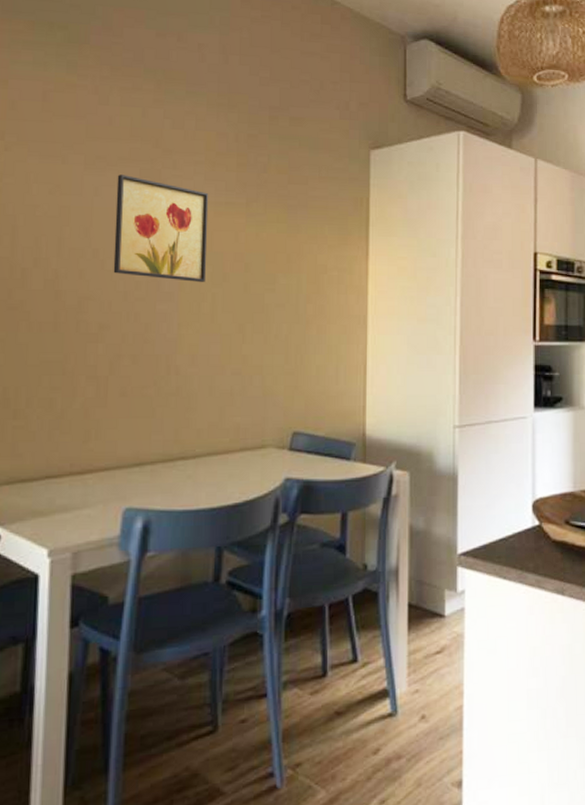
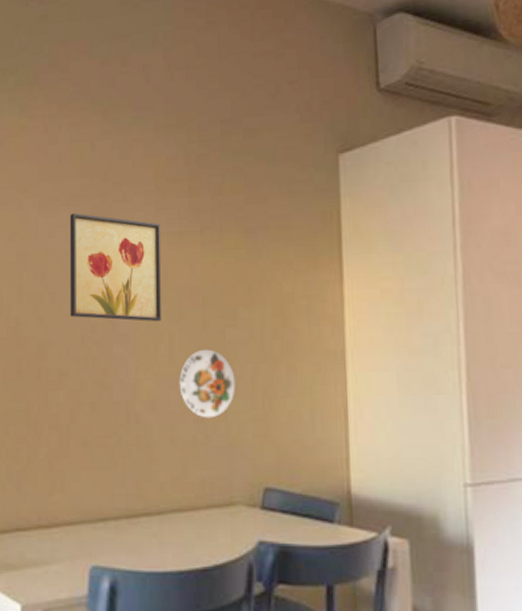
decorative plate: none [219,309,272,371] -> present [179,349,236,418]

